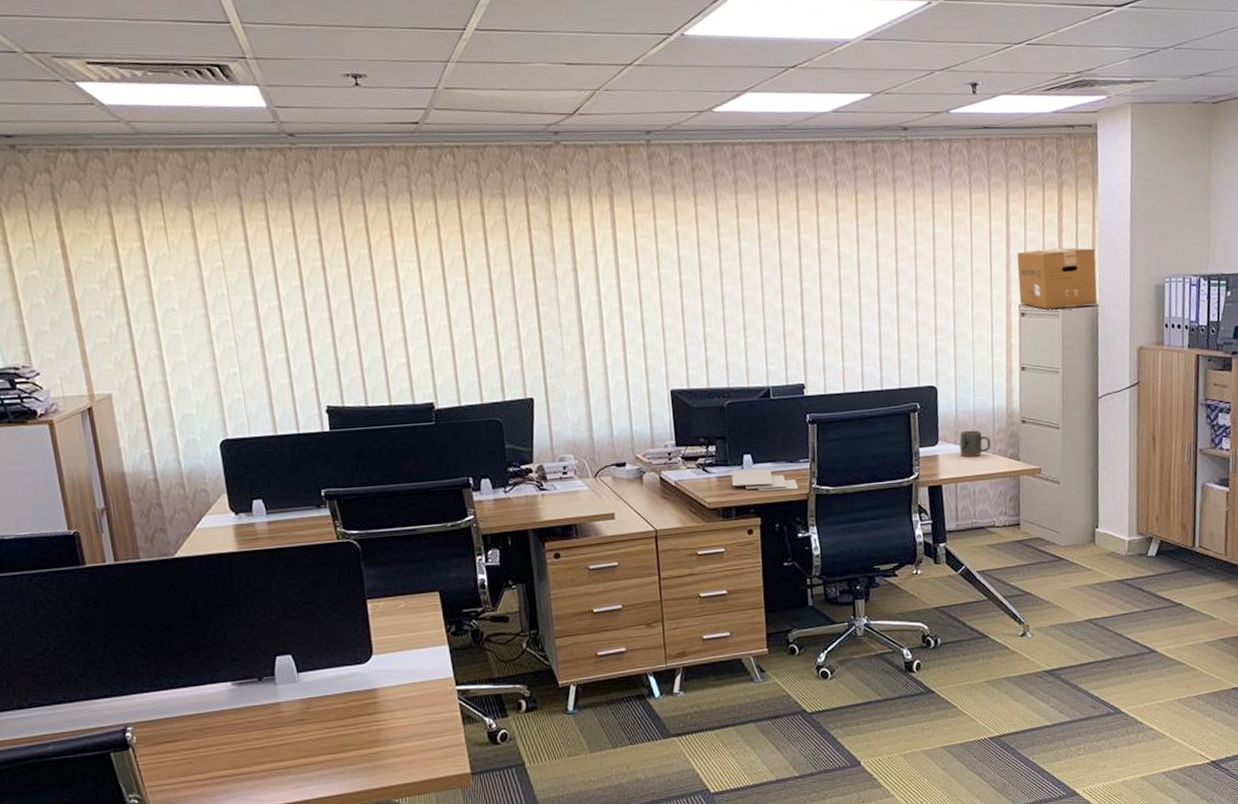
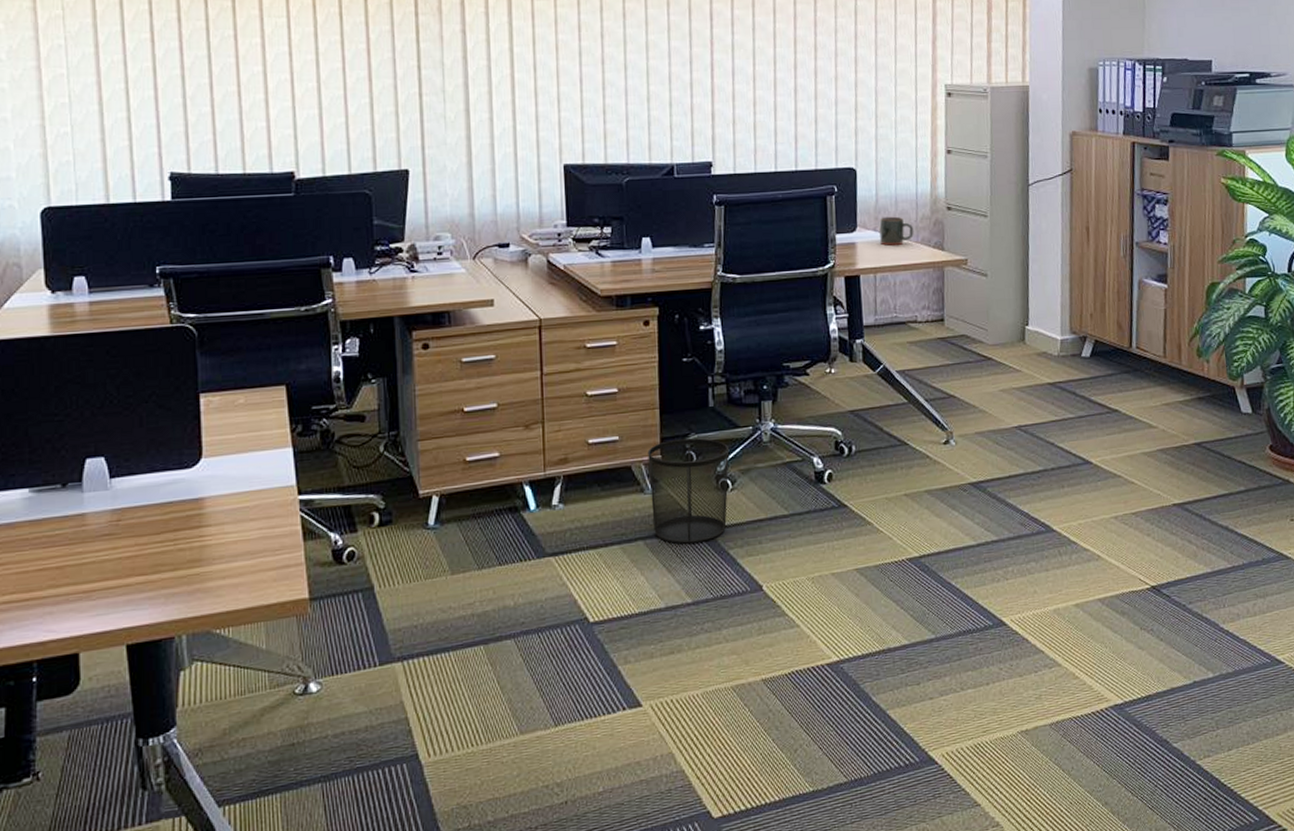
papers: present [732,469,799,491] -> none [628,253,702,278]
waste bin: none [755,633,828,726] -> present [647,438,730,545]
box: present [1017,247,1097,310] -> none [943,26,1028,90]

